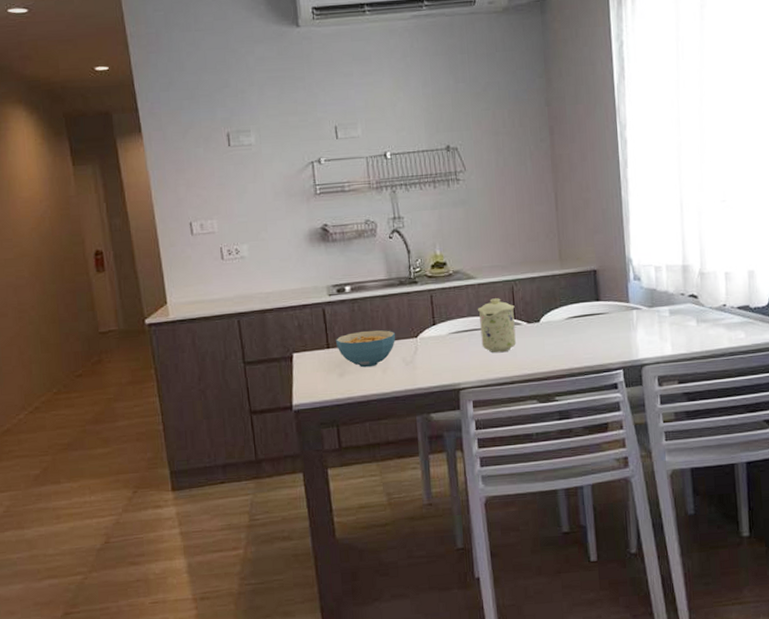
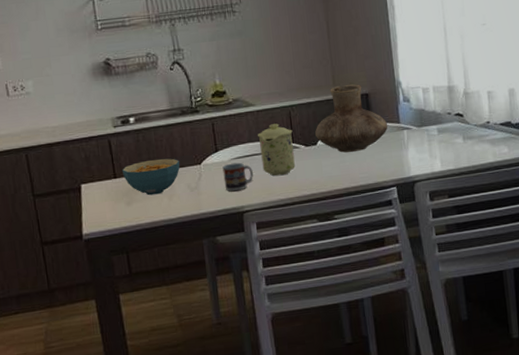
cup: none [440,337,472,368] -> present [222,162,253,192]
vase: none [538,259,617,331] -> present [315,84,388,153]

